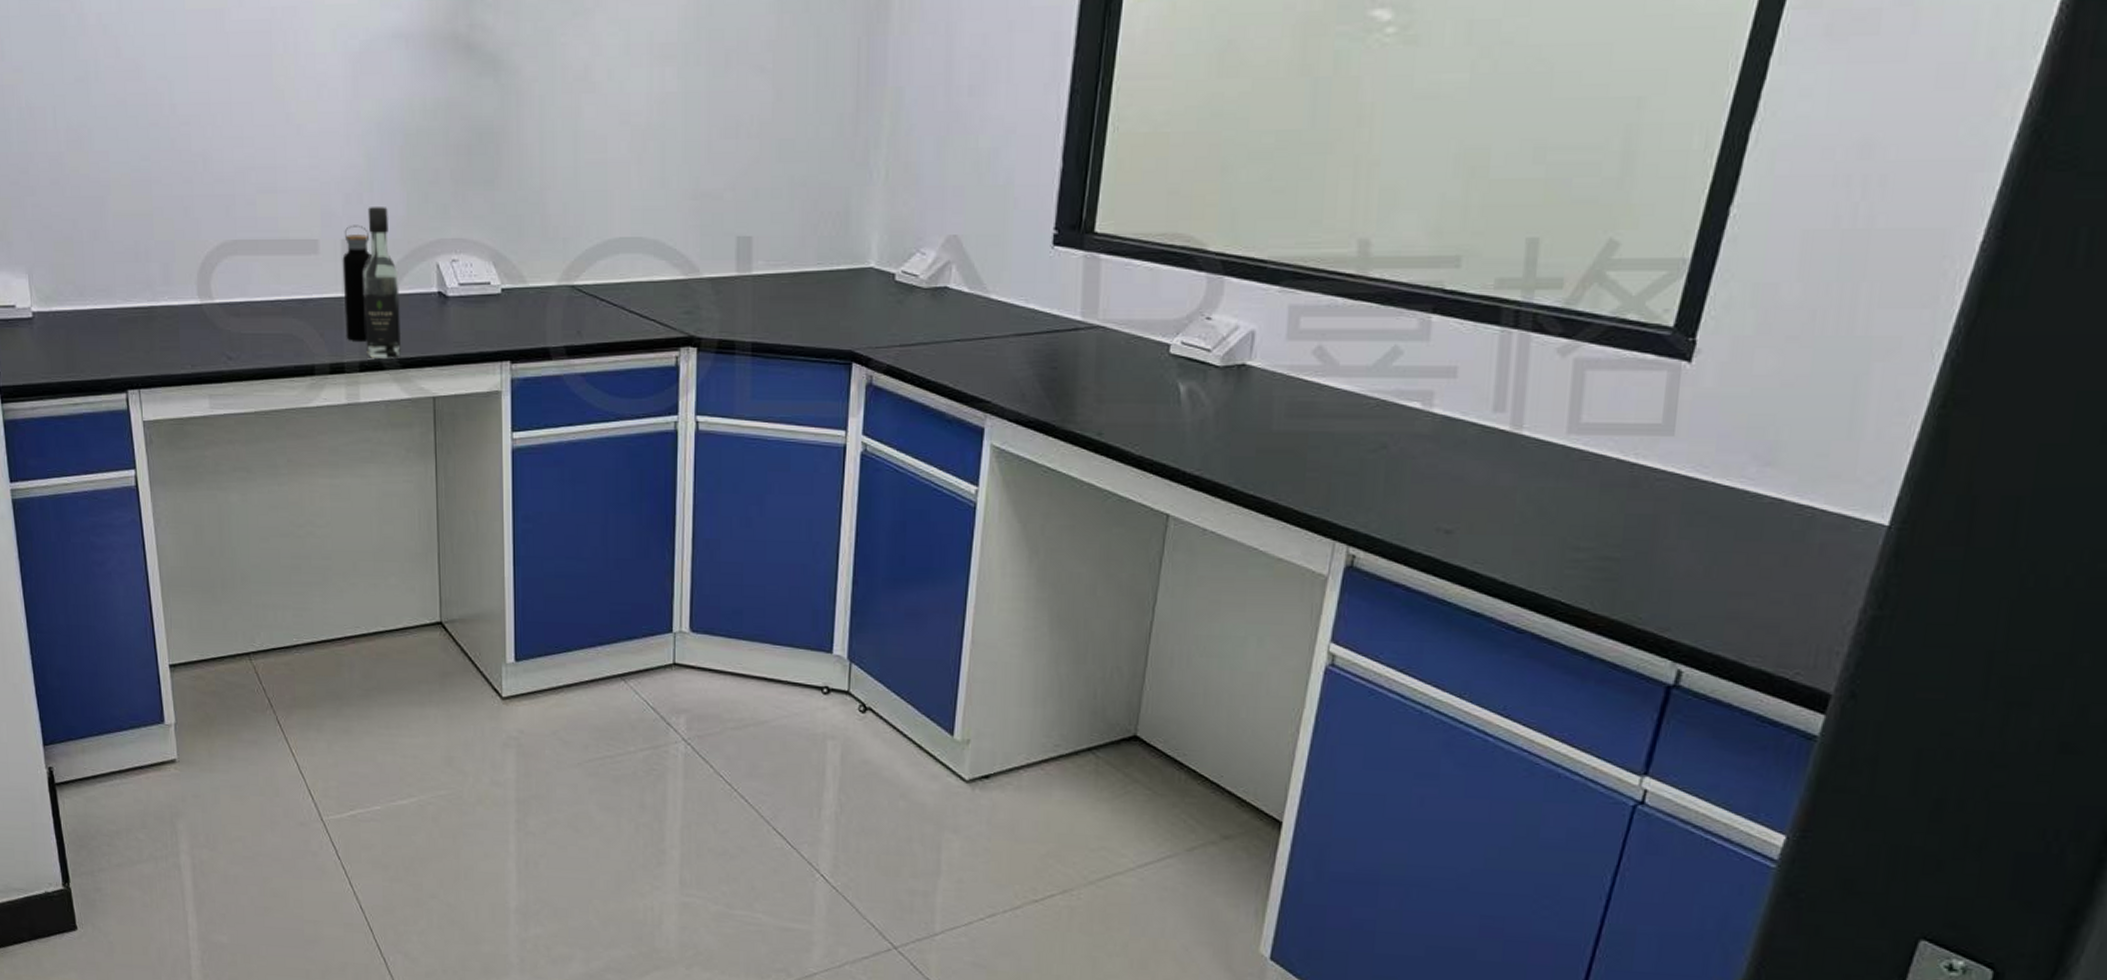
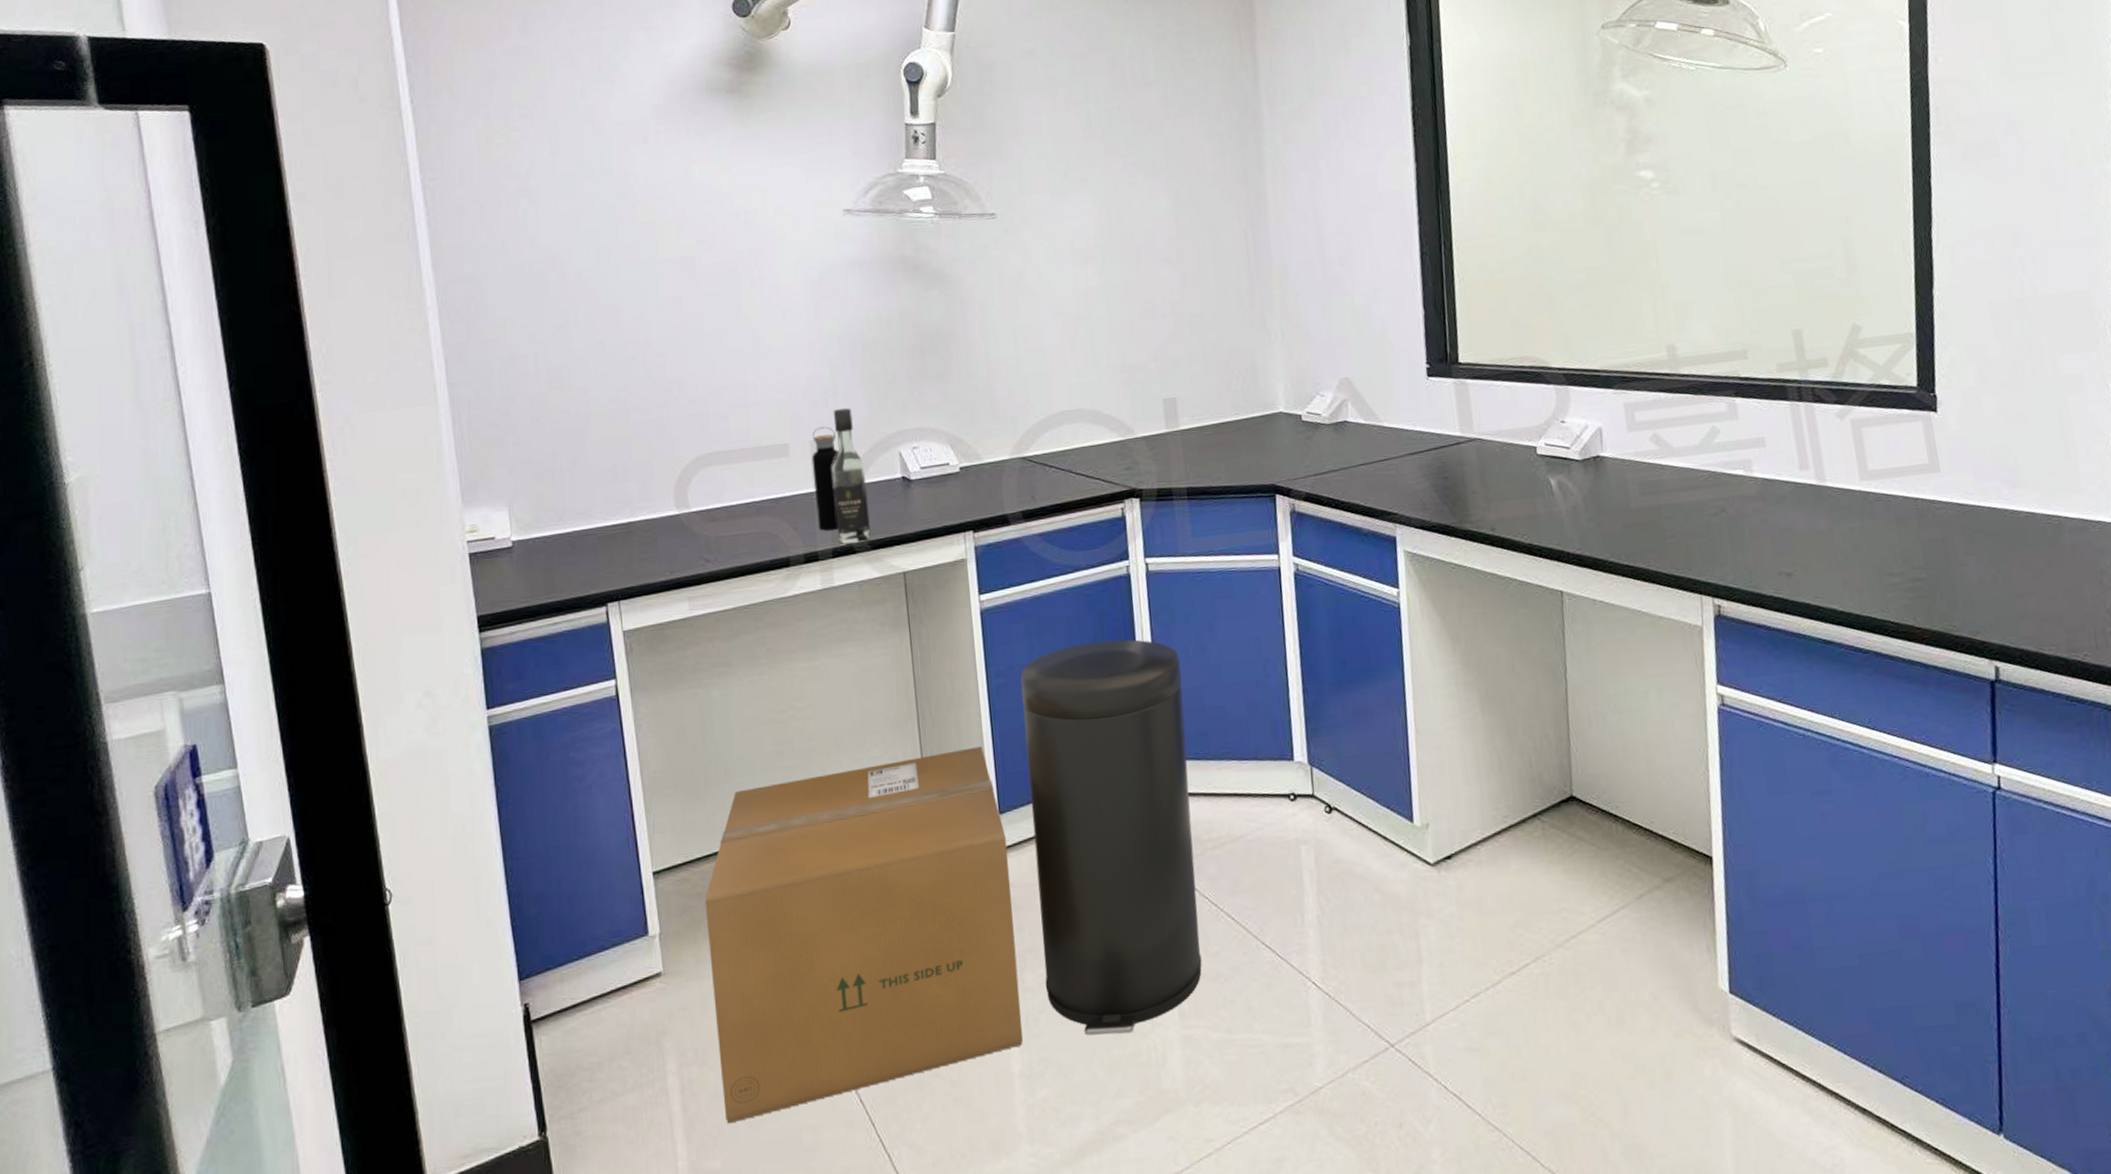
box: none [218,590,522,906] -> present [705,746,1023,1124]
pedal bin: none [548,498,722,891] -> present [1020,639,1202,1036]

